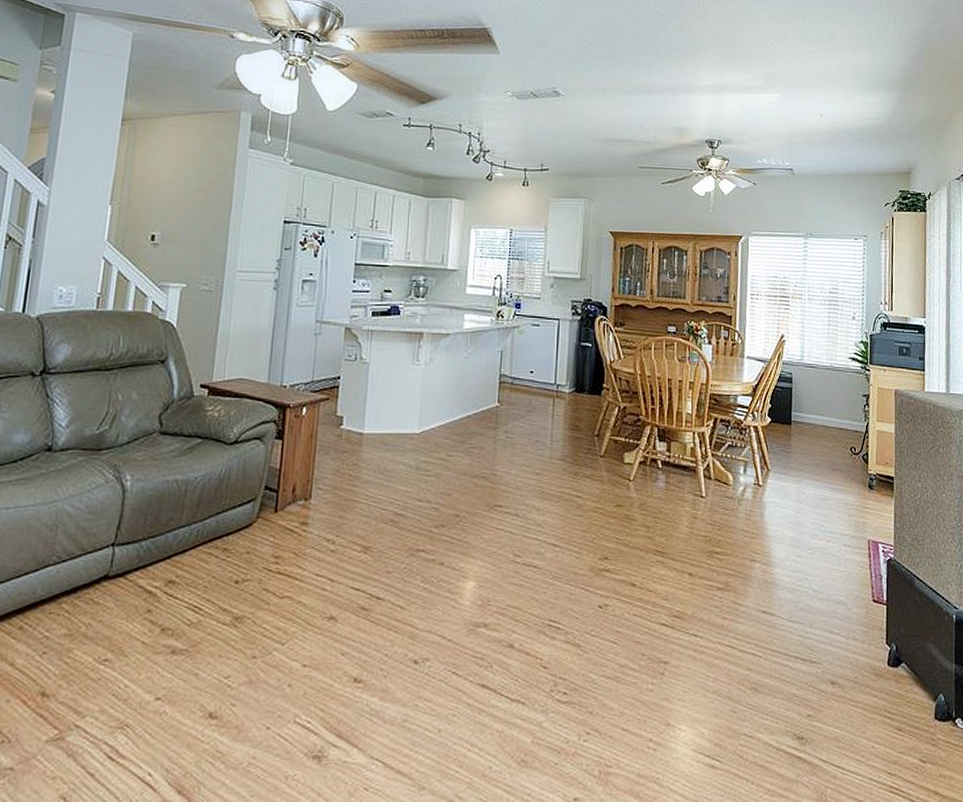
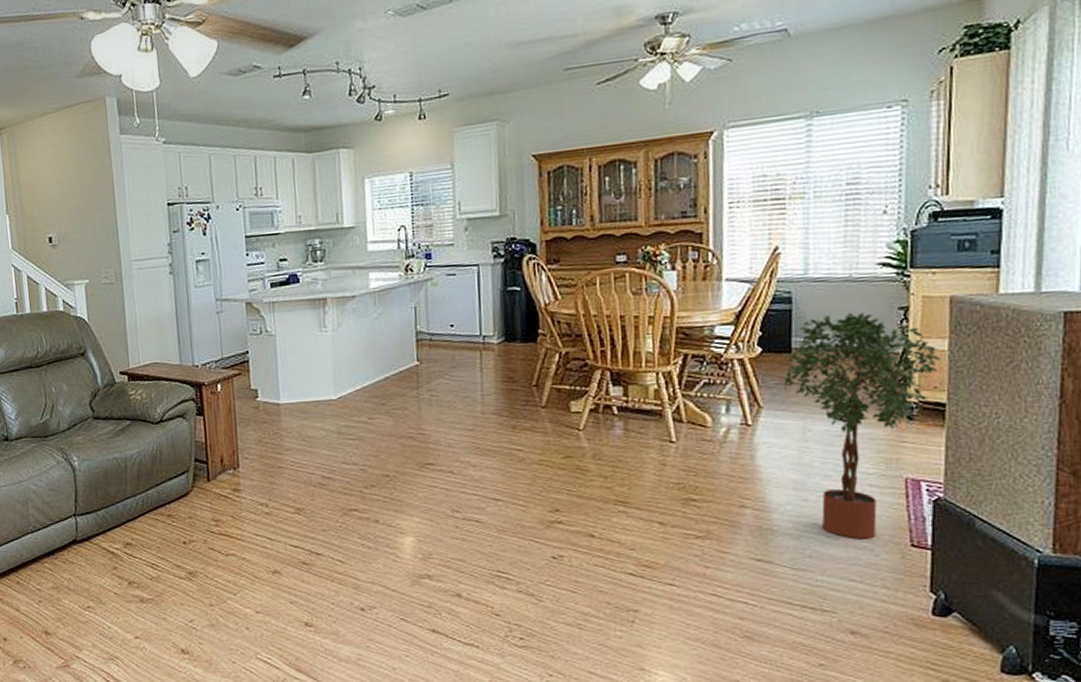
potted tree: none [785,395,891,594] -> present [783,311,942,540]

